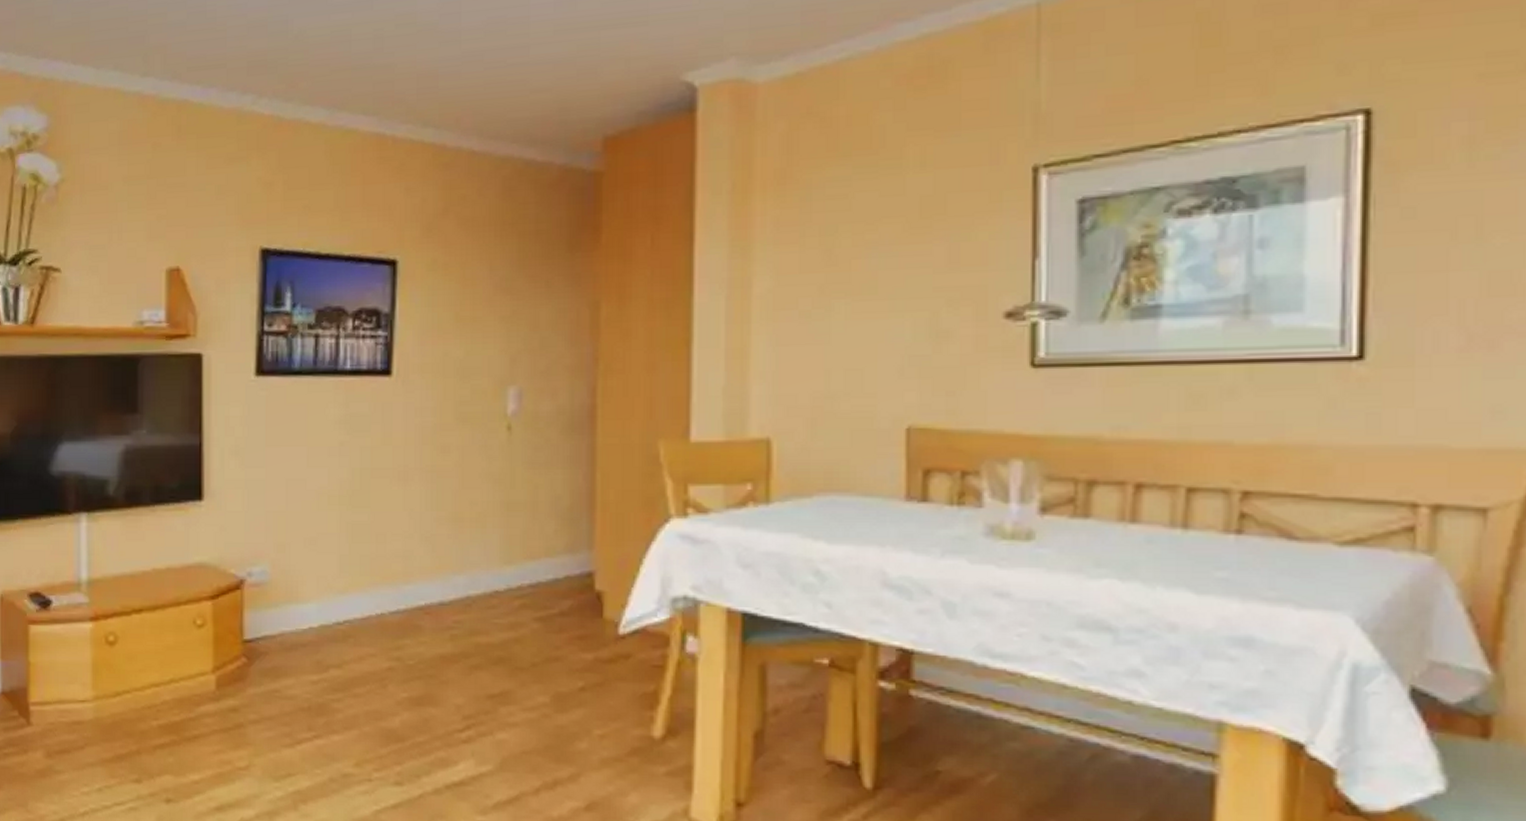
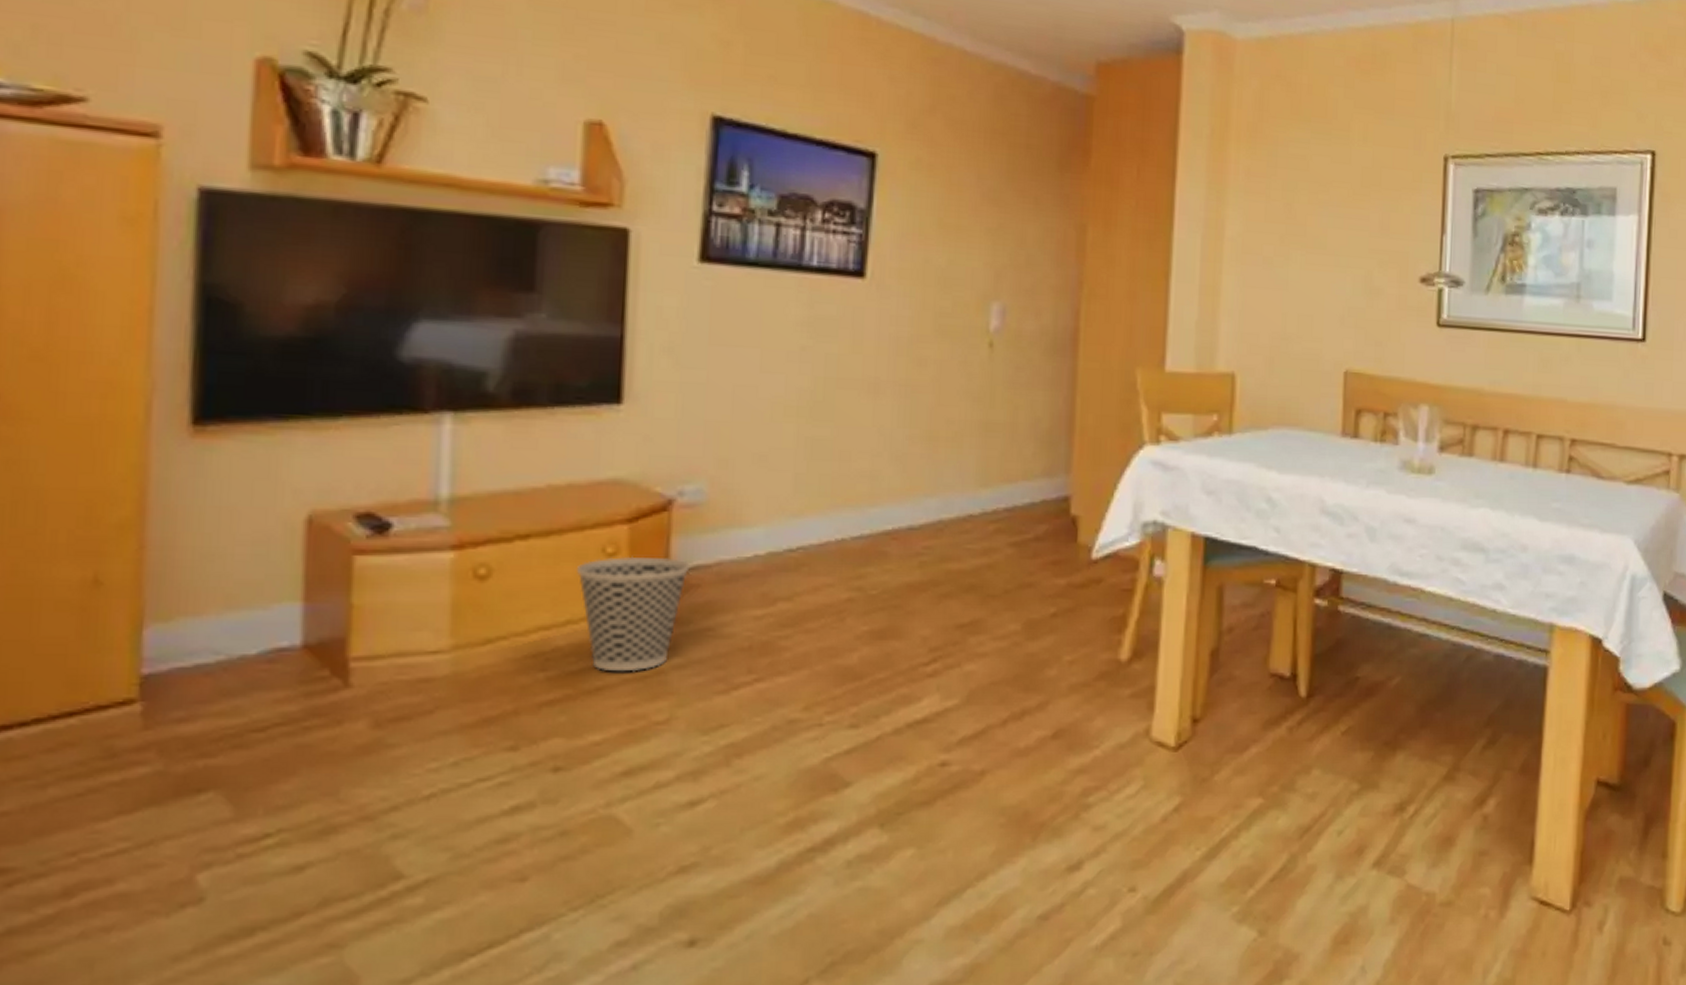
wastebasket: none [175,627,259,725] -> present [575,556,690,672]

